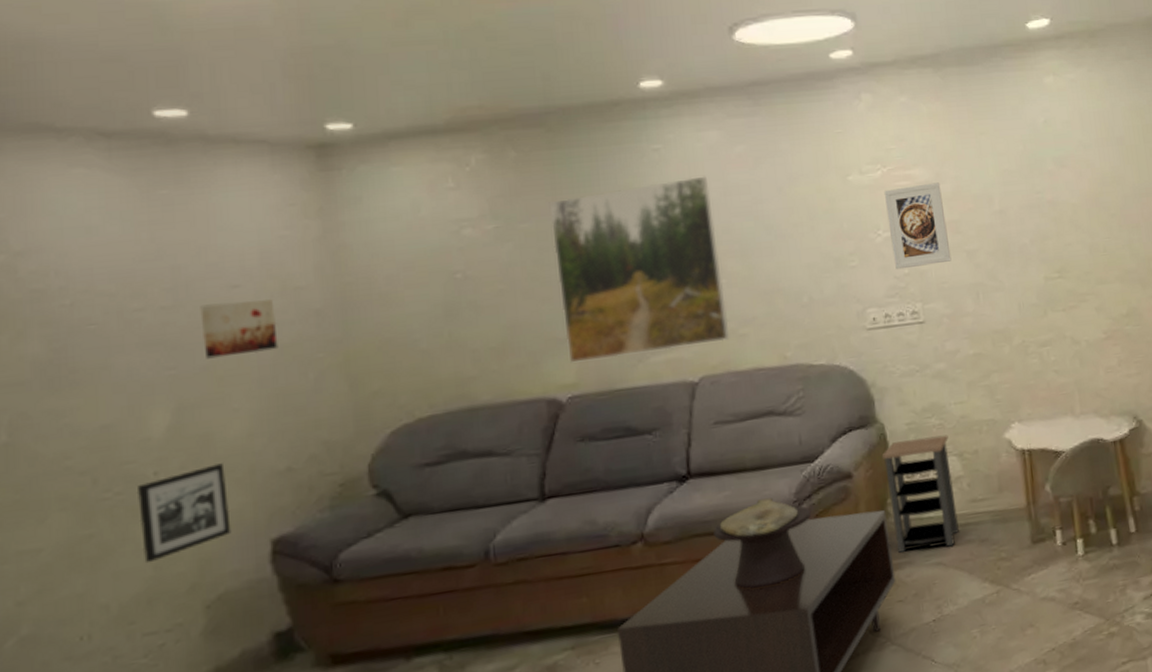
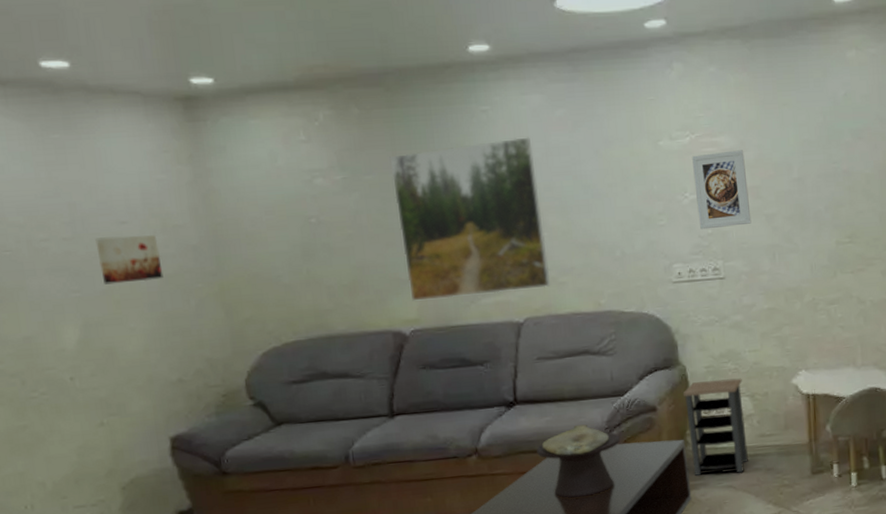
picture frame: present [136,463,232,564] -> none [57,373,137,451]

